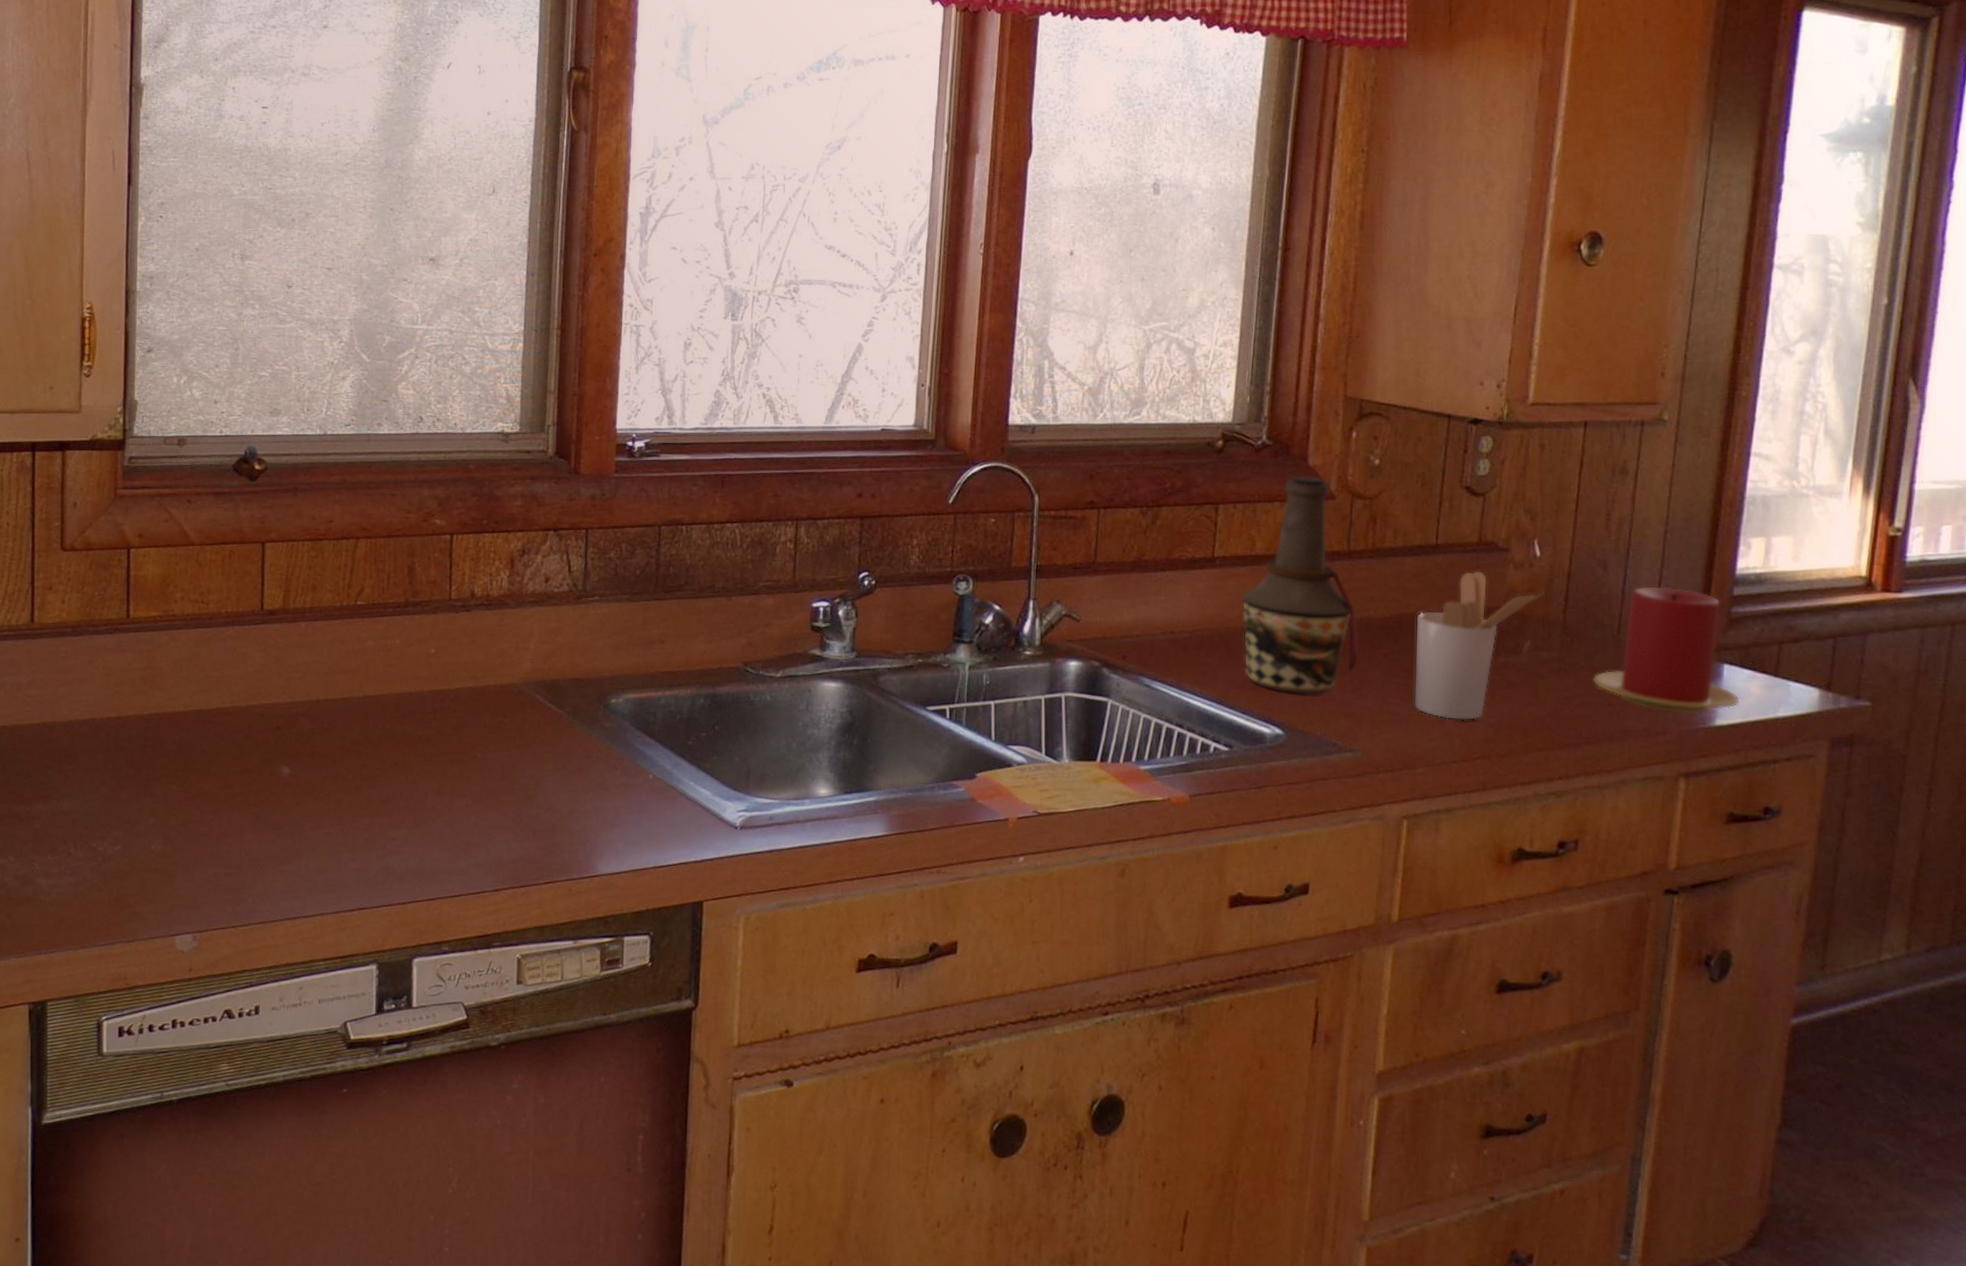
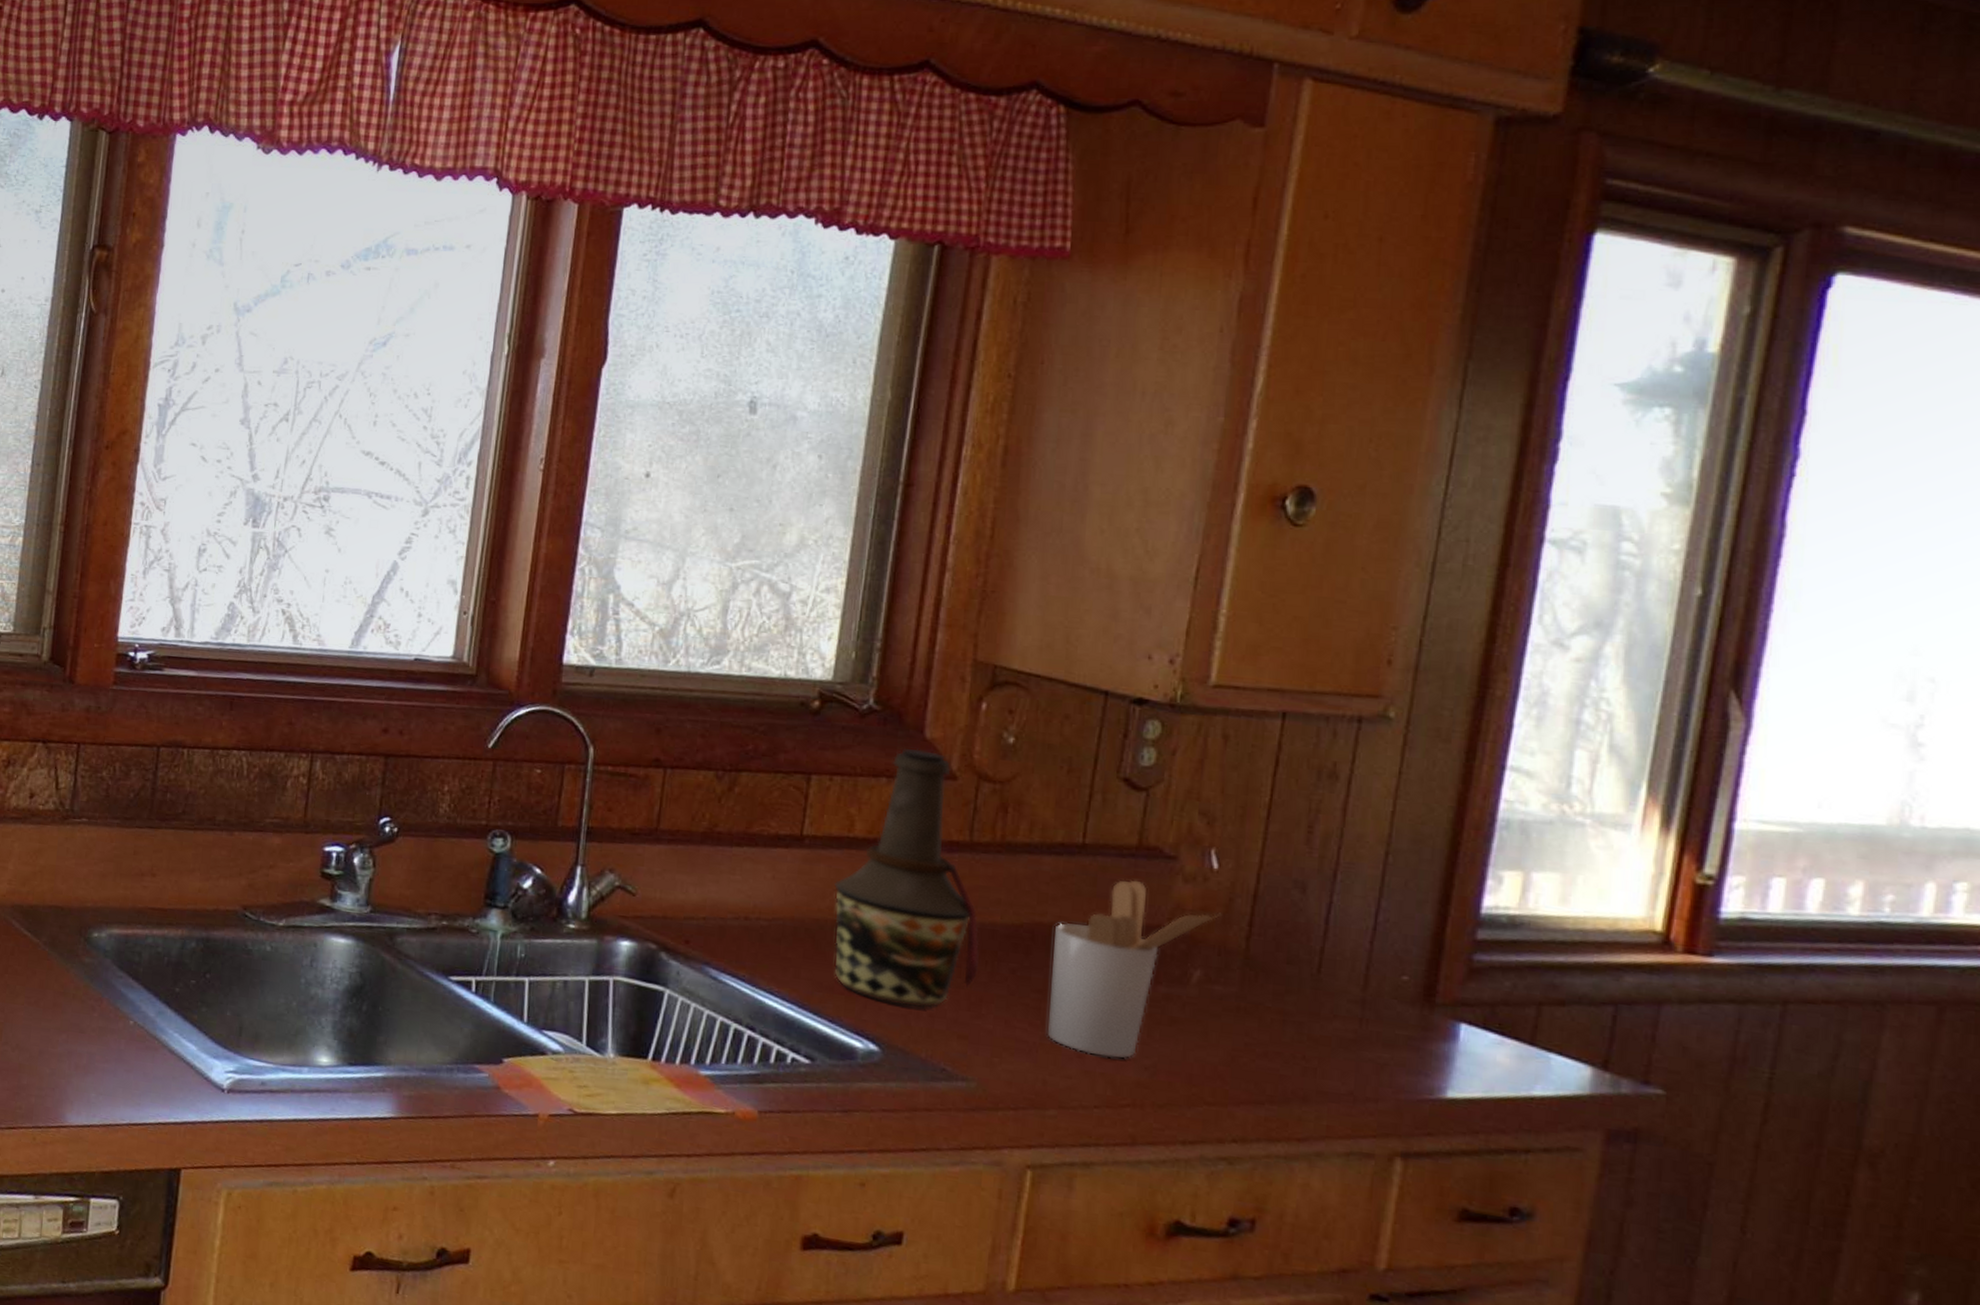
candle: present [1593,586,1740,714] -> none [1282,917,1481,1081]

